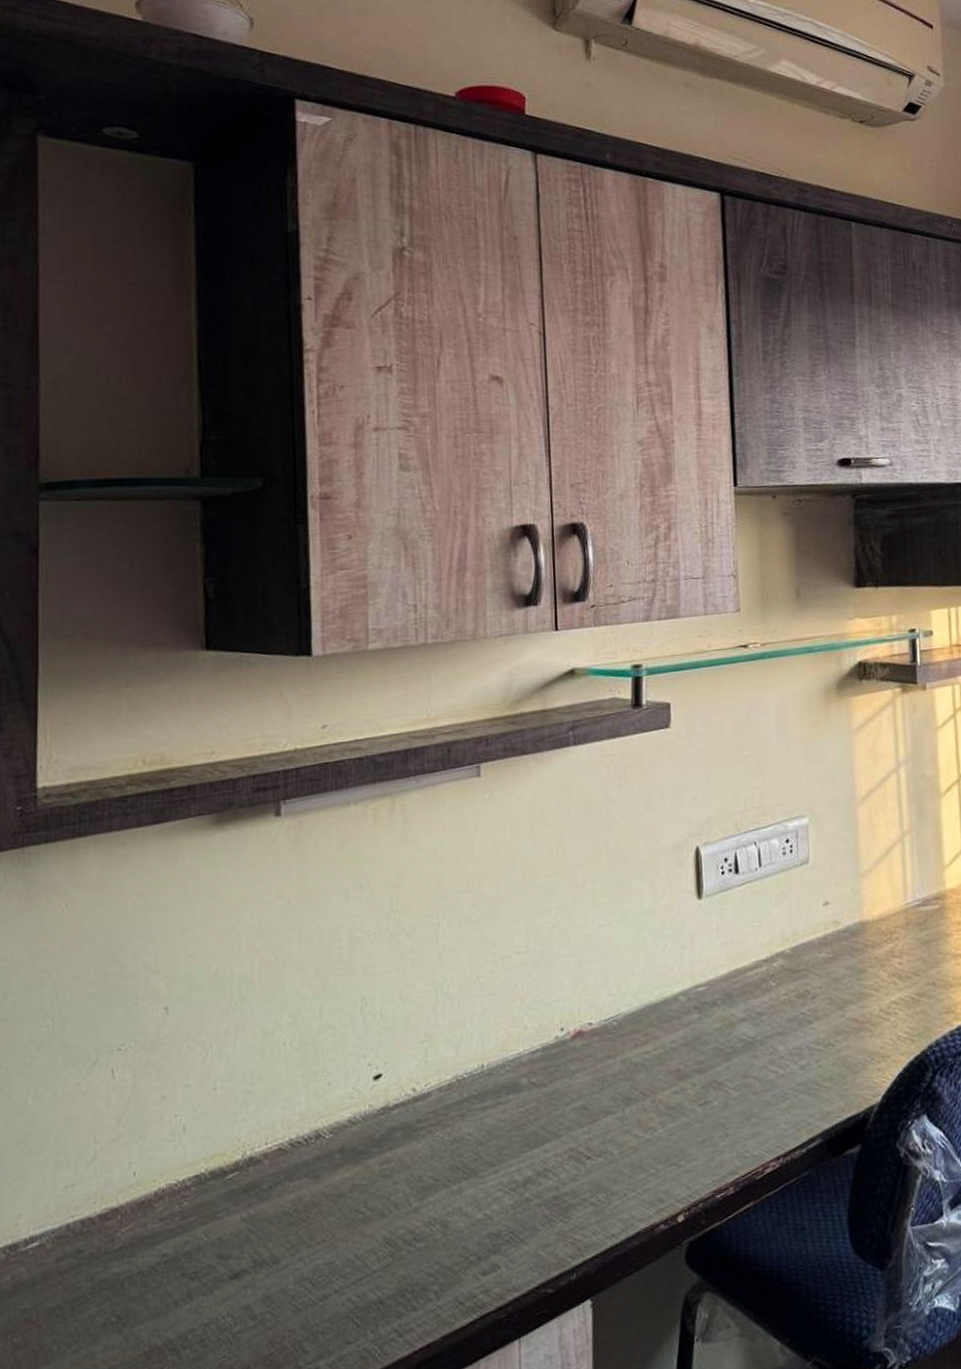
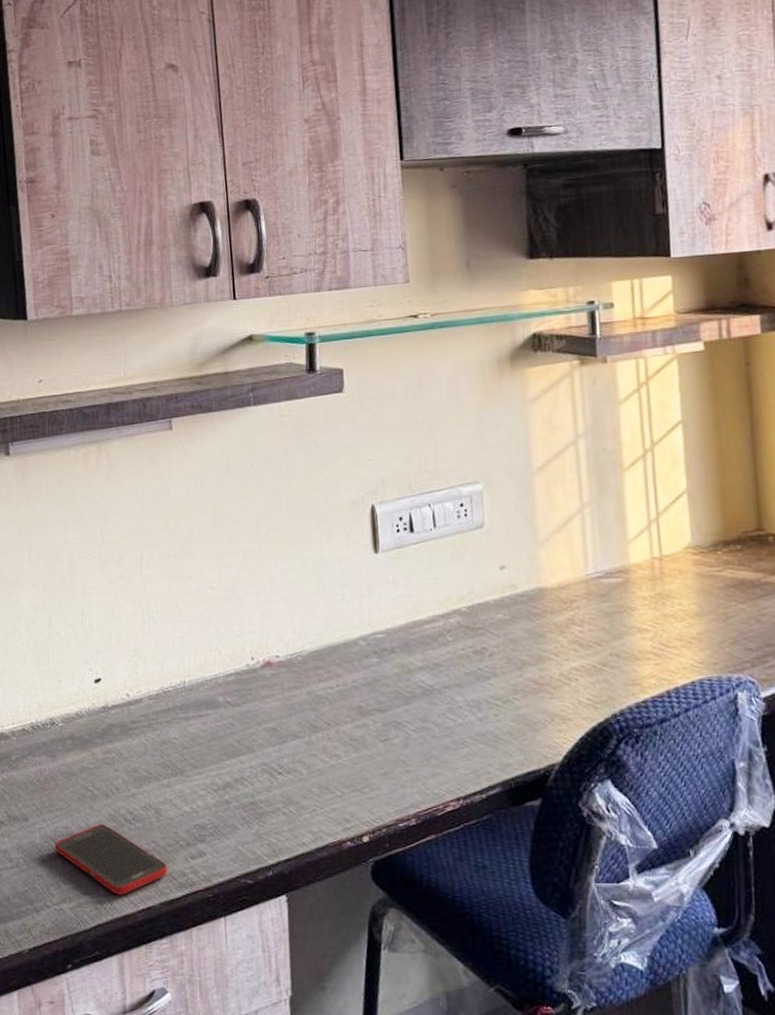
cell phone: none [312,1251,454,1337] -> present [54,824,168,895]

